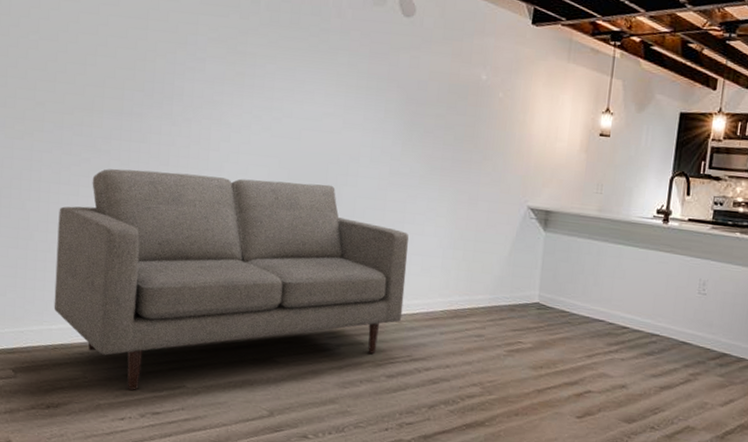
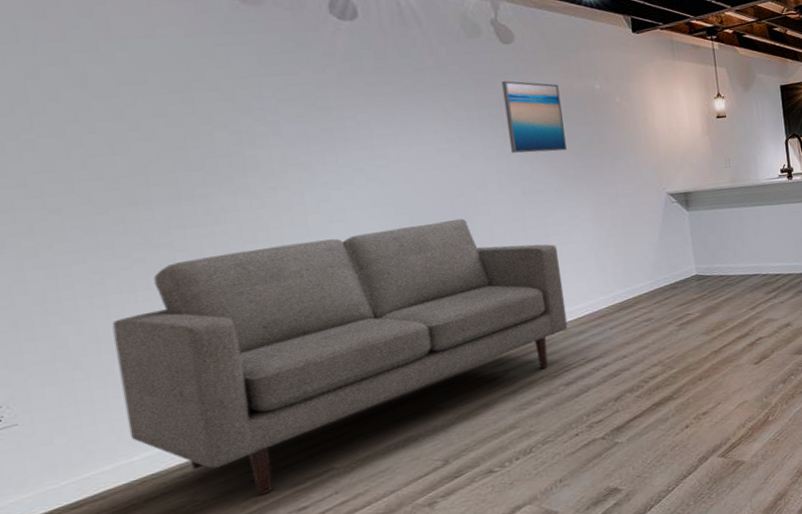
wall art: none [388,55,446,139] -> present [501,81,567,153]

